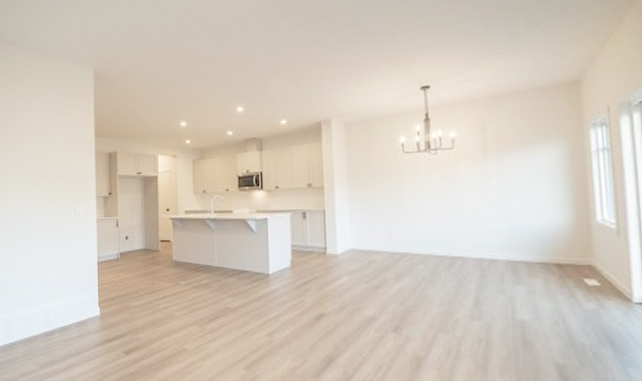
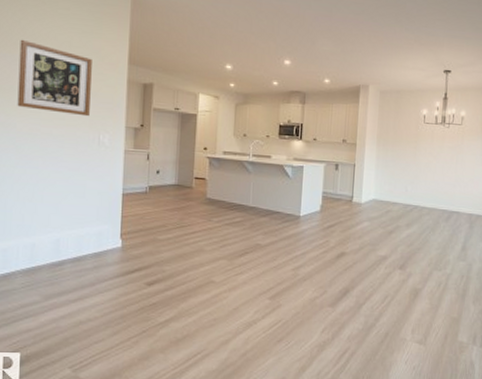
wall art: none [11,129,66,191] -> present [17,39,92,117]

